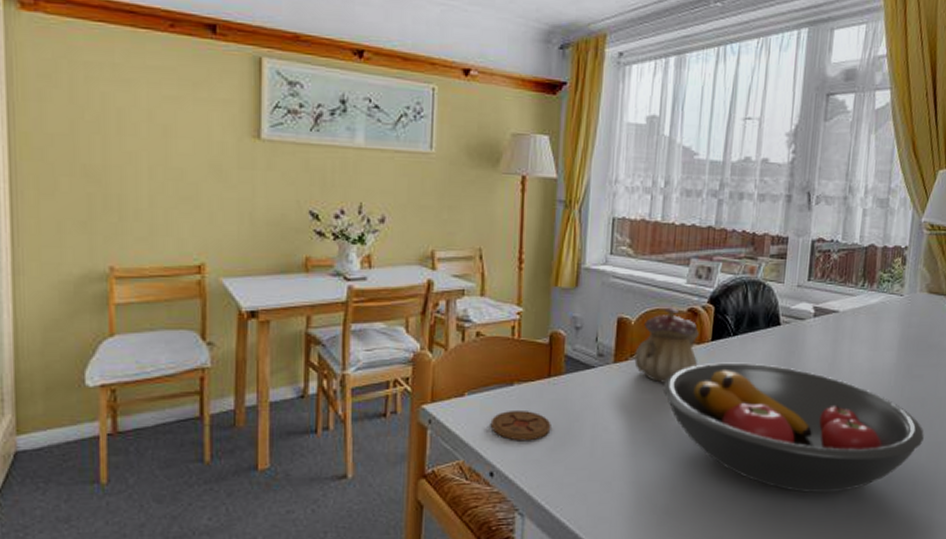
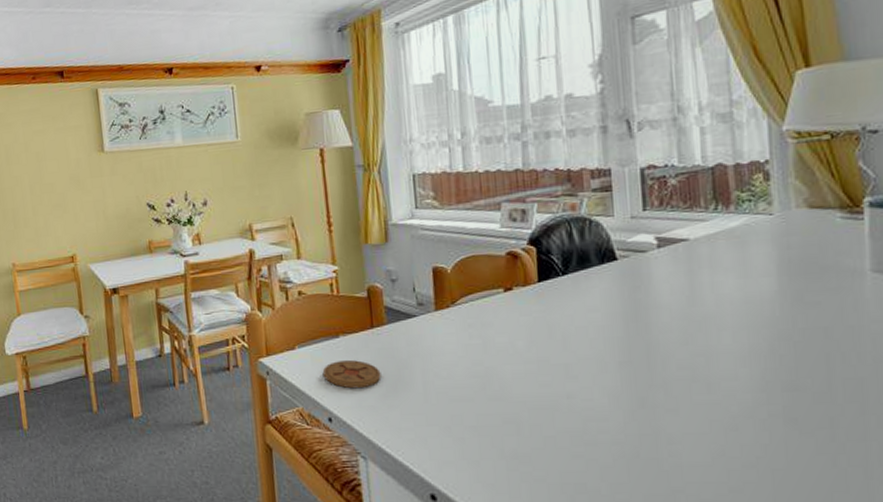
teapot: present [634,307,699,383] -> none [456,252,527,328]
fruit bowl: present [662,362,924,493] -> none [491,301,836,437]

